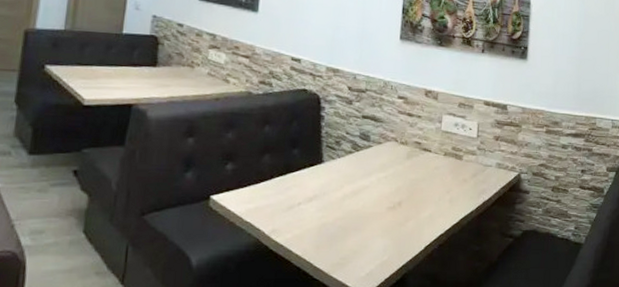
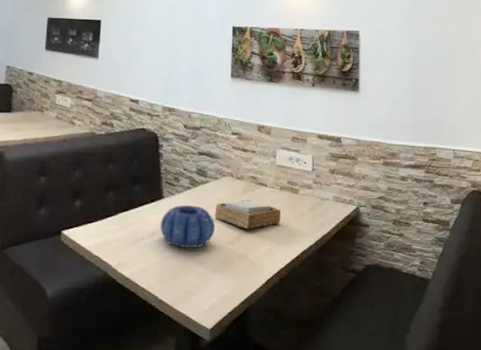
decorative bowl: none [318,170,377,214] -> present [160,205,216,248]
napkin holder: none [376,164,444,196] -> present [215,199,282,230]

